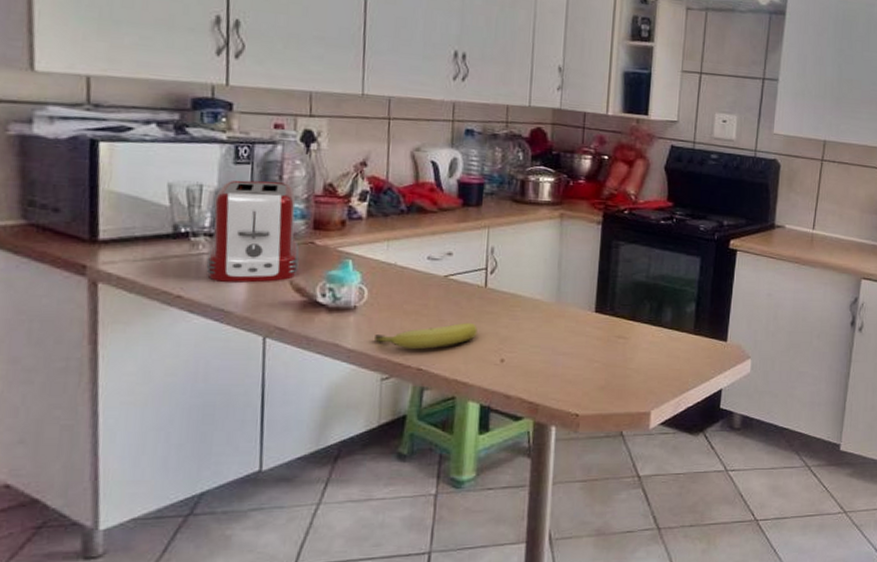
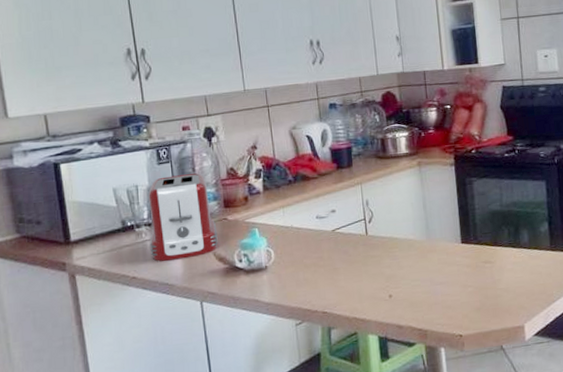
fruit: present [373,322,478,350] -> none [284,267,366,297]

